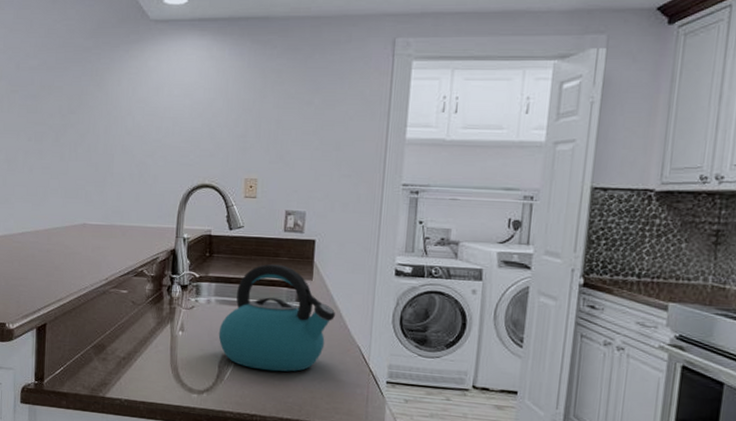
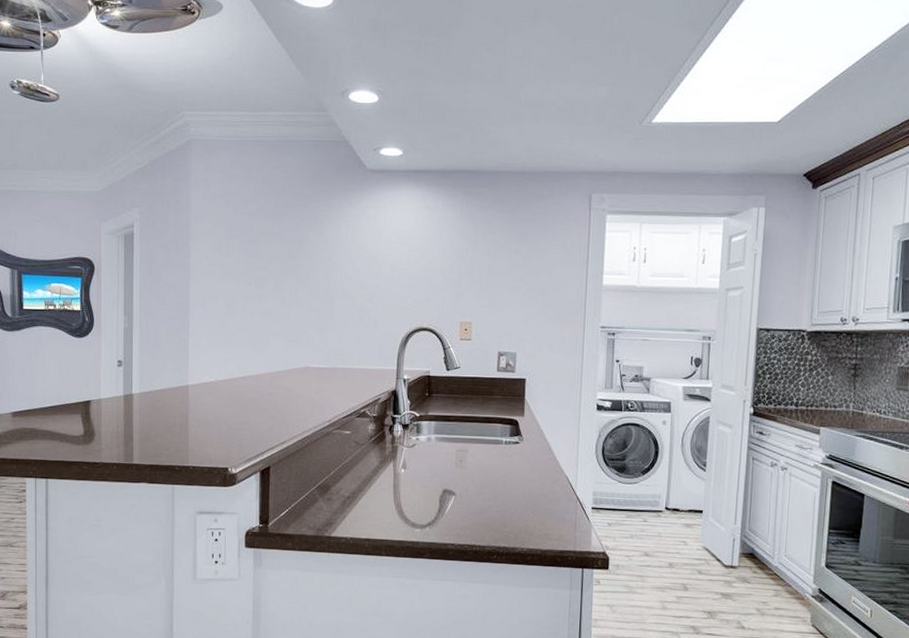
kettle: present [218,264,336,372] -> none [439,402,546,503]

